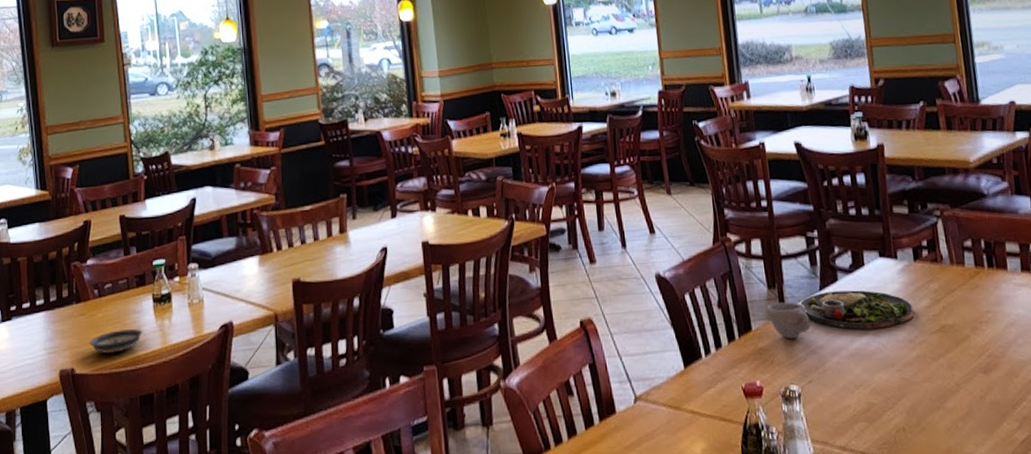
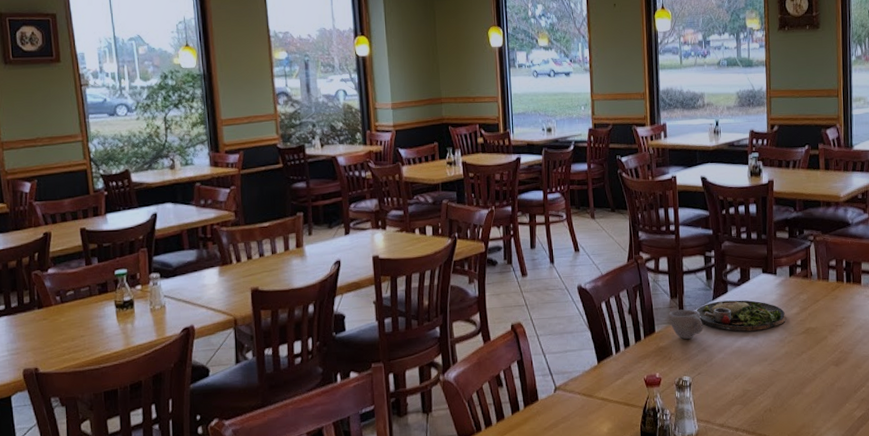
saucer: present [89,329,143,355] -> none [52,332,106,355]

